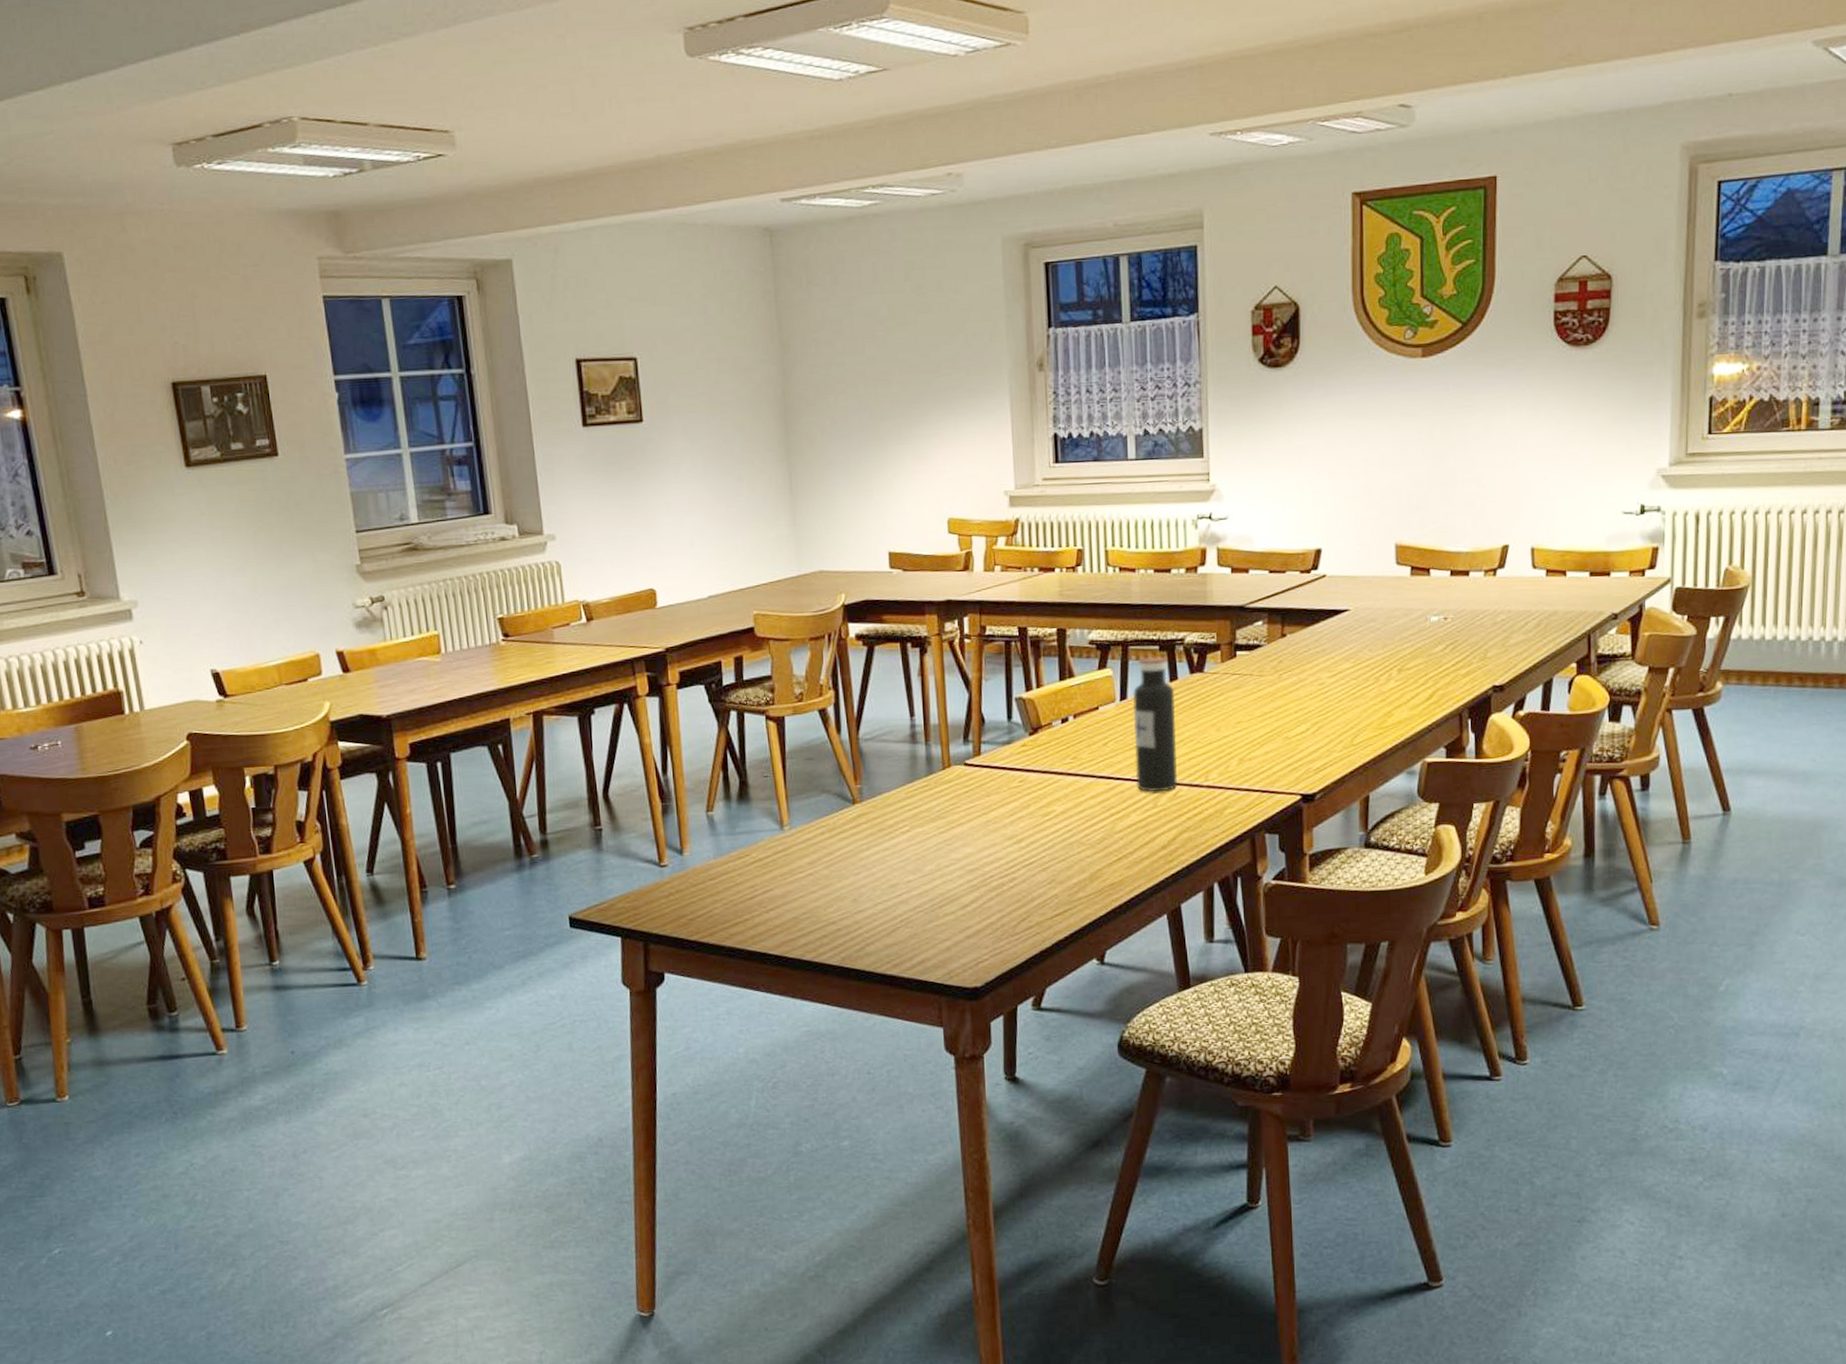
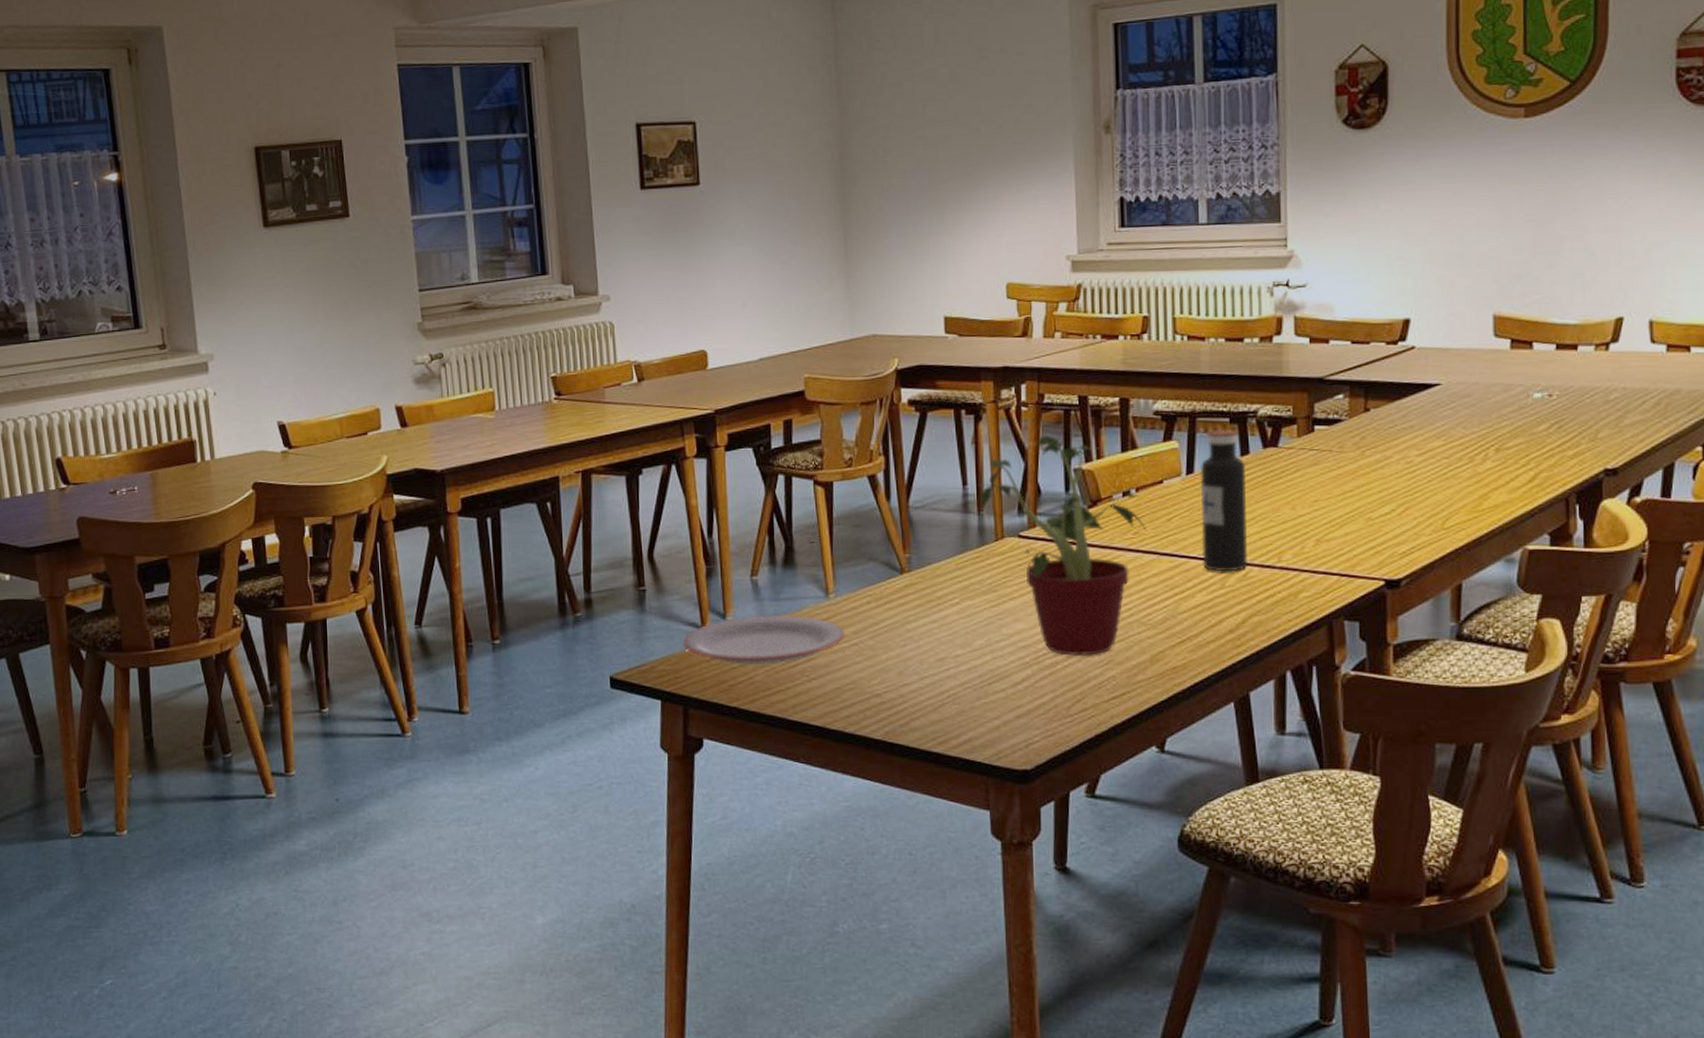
plate: none [641,848,800,899] -> present [683,614,845,665]
potted plant: none [926,665,1085,878] -> present [979,434,1147,657]

